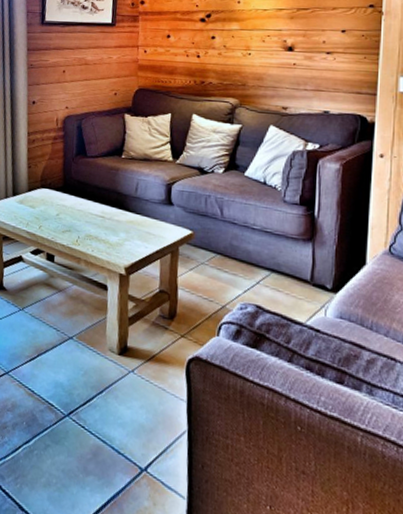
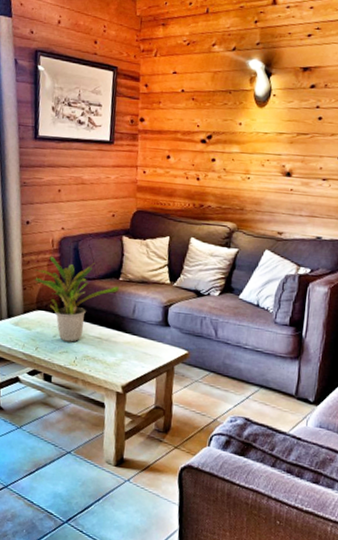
potted plant: none [38,134,123,221] -> present [33,256,120,343]

